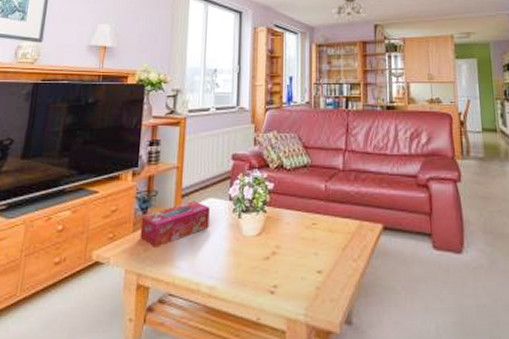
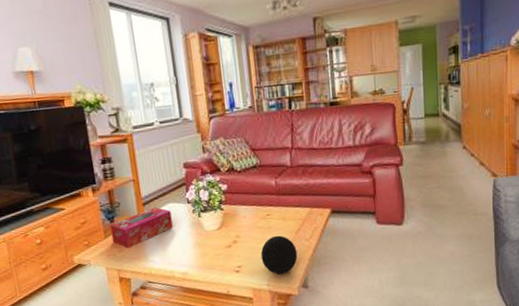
decorative ball: none [301,251,343,303] -> present [260,235,298,275]

